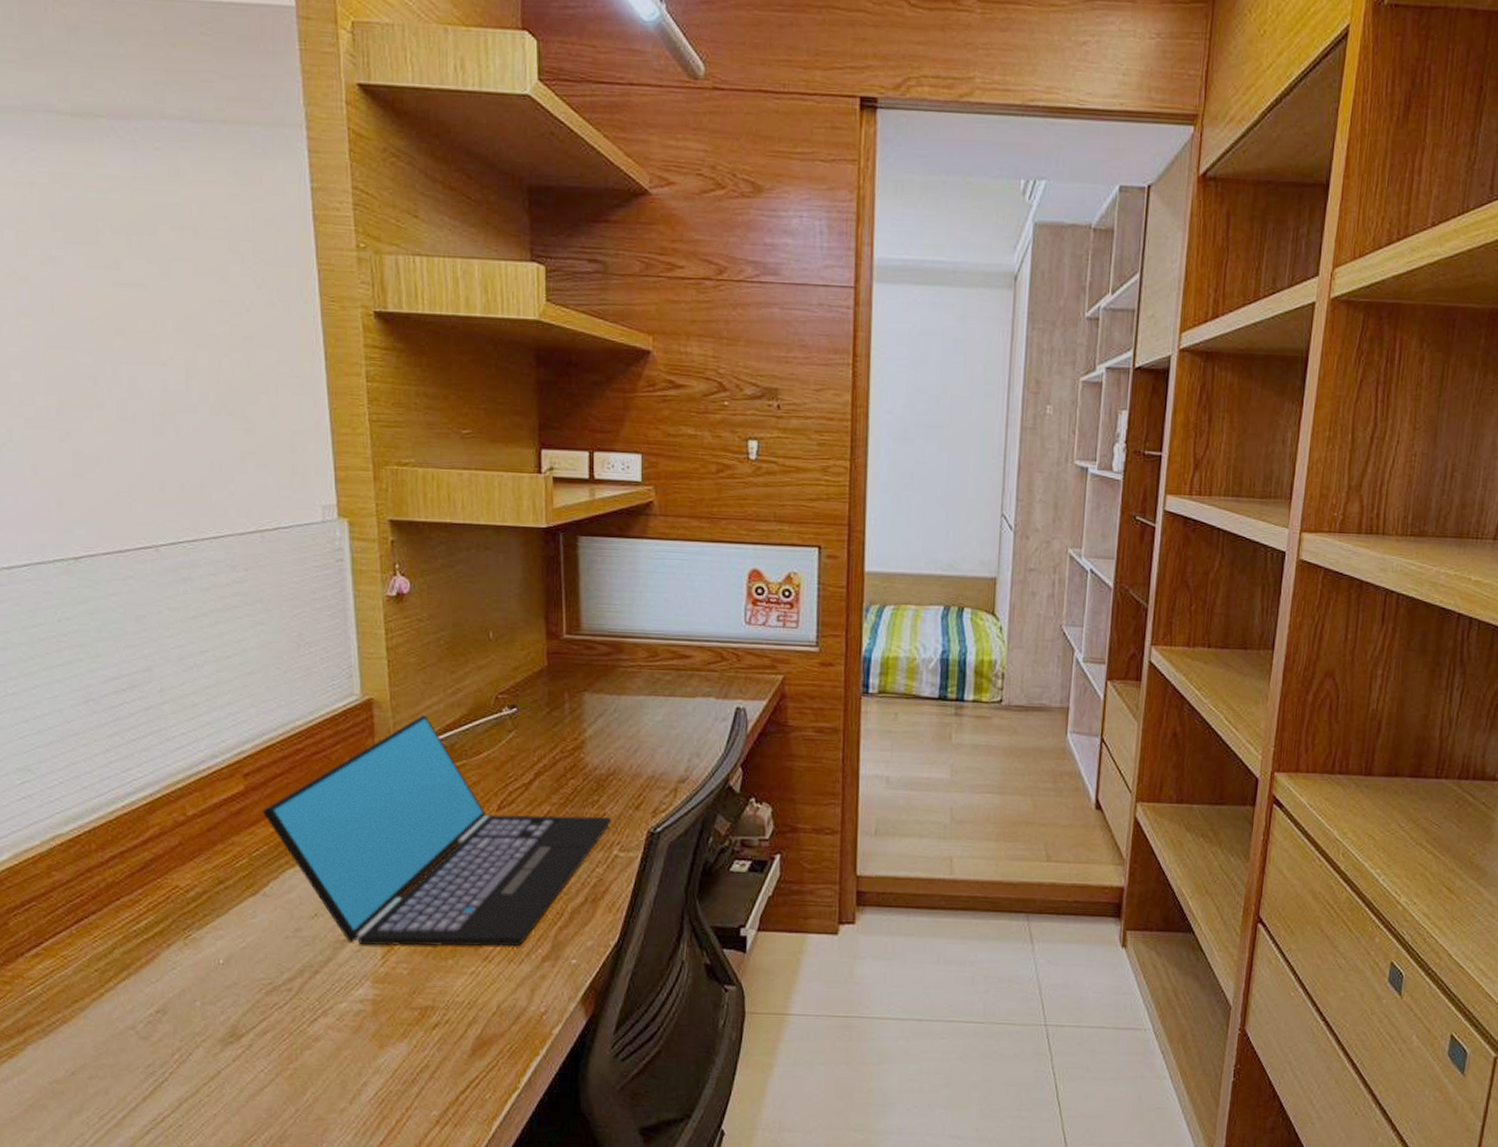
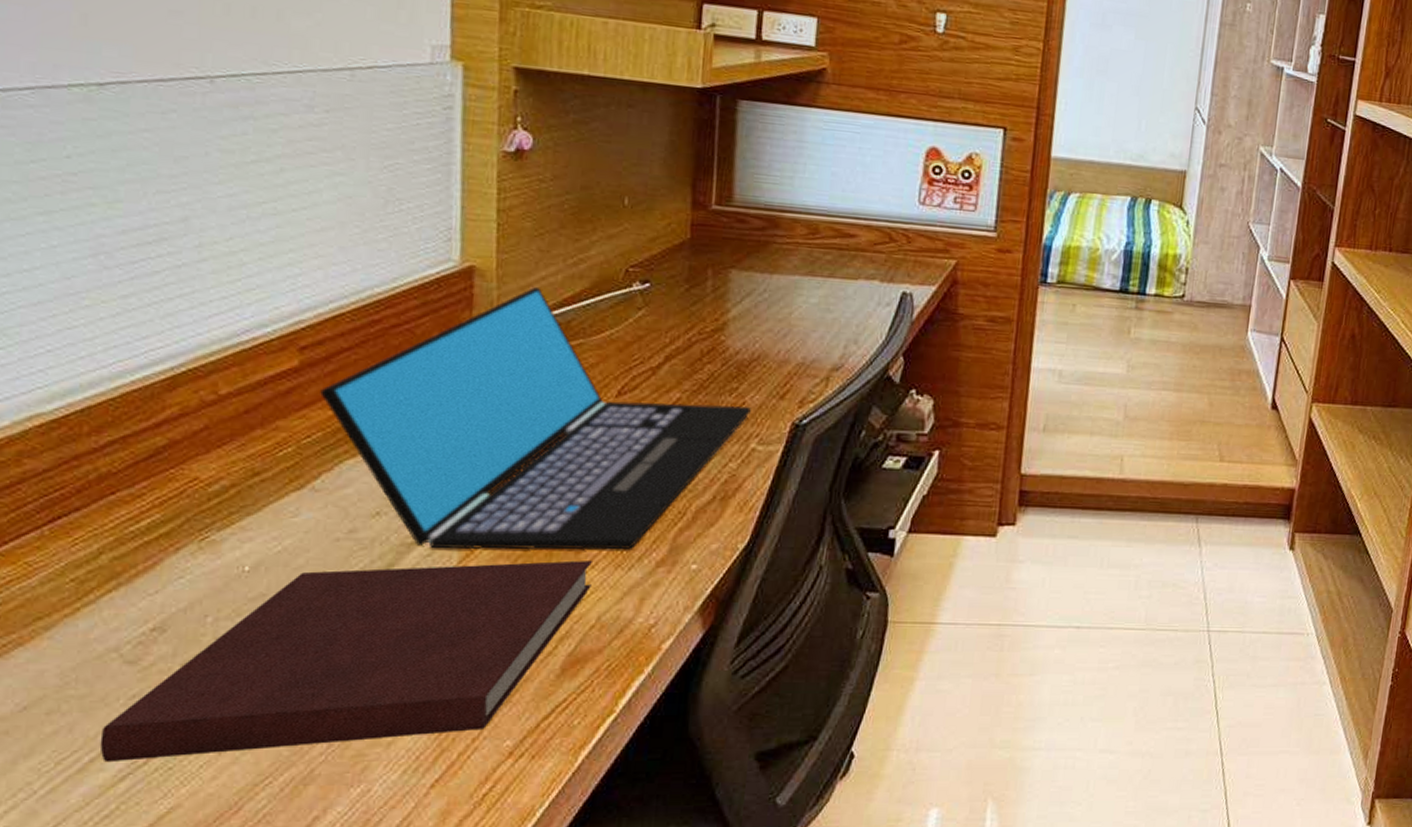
notebook: none [128,956,490,1119] -> present [99,560,592,763]

